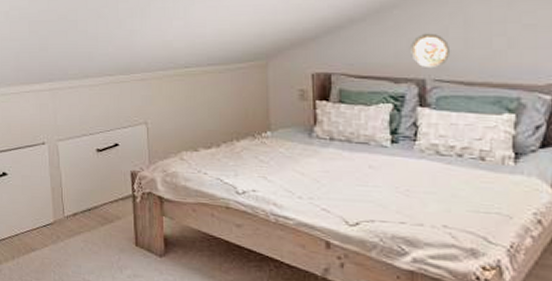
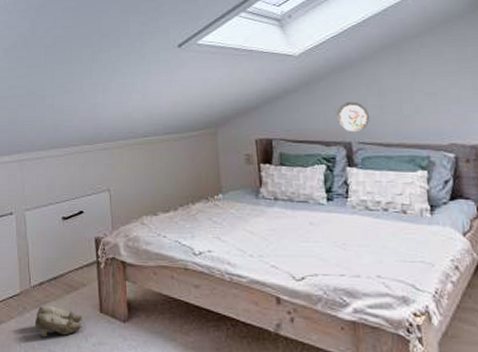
slippers: none [68,235,118,267] -> present [35,305,84,338]

